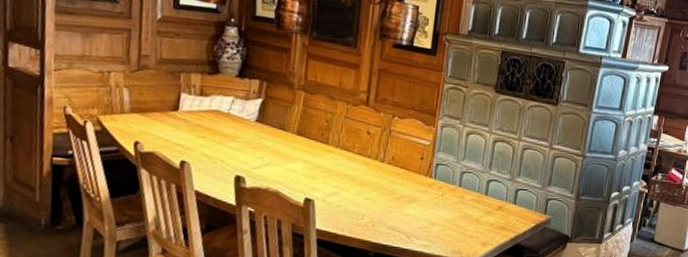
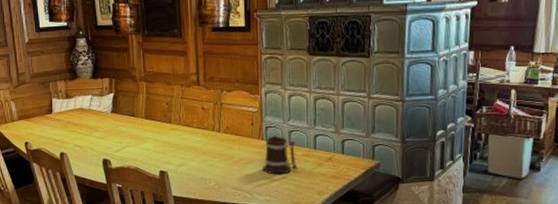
beer mug: none [425,174,467,219] -> present [262,135,298,175]

